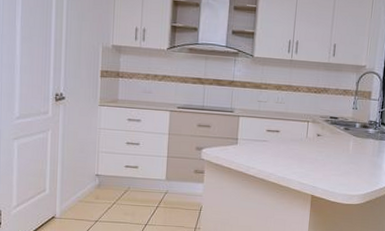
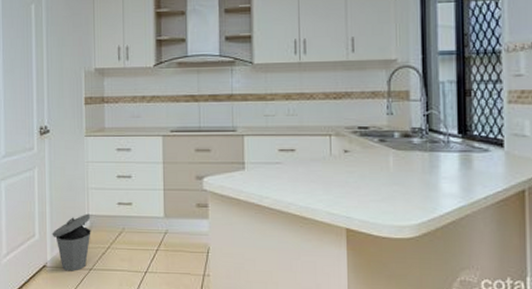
trash can: none [62,173,99,223] -> present [52,213,91,271]

